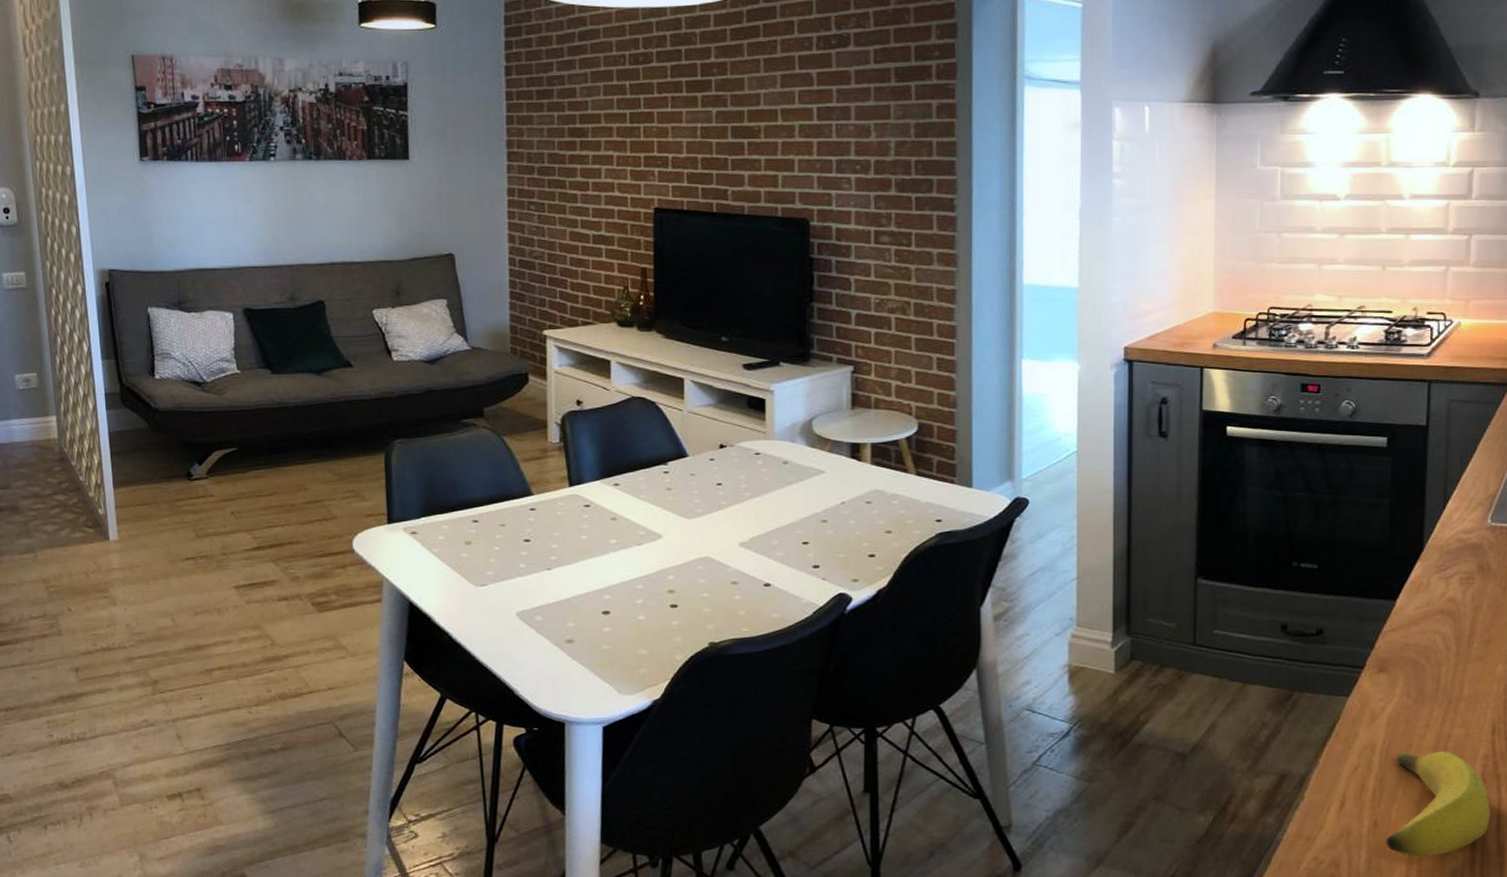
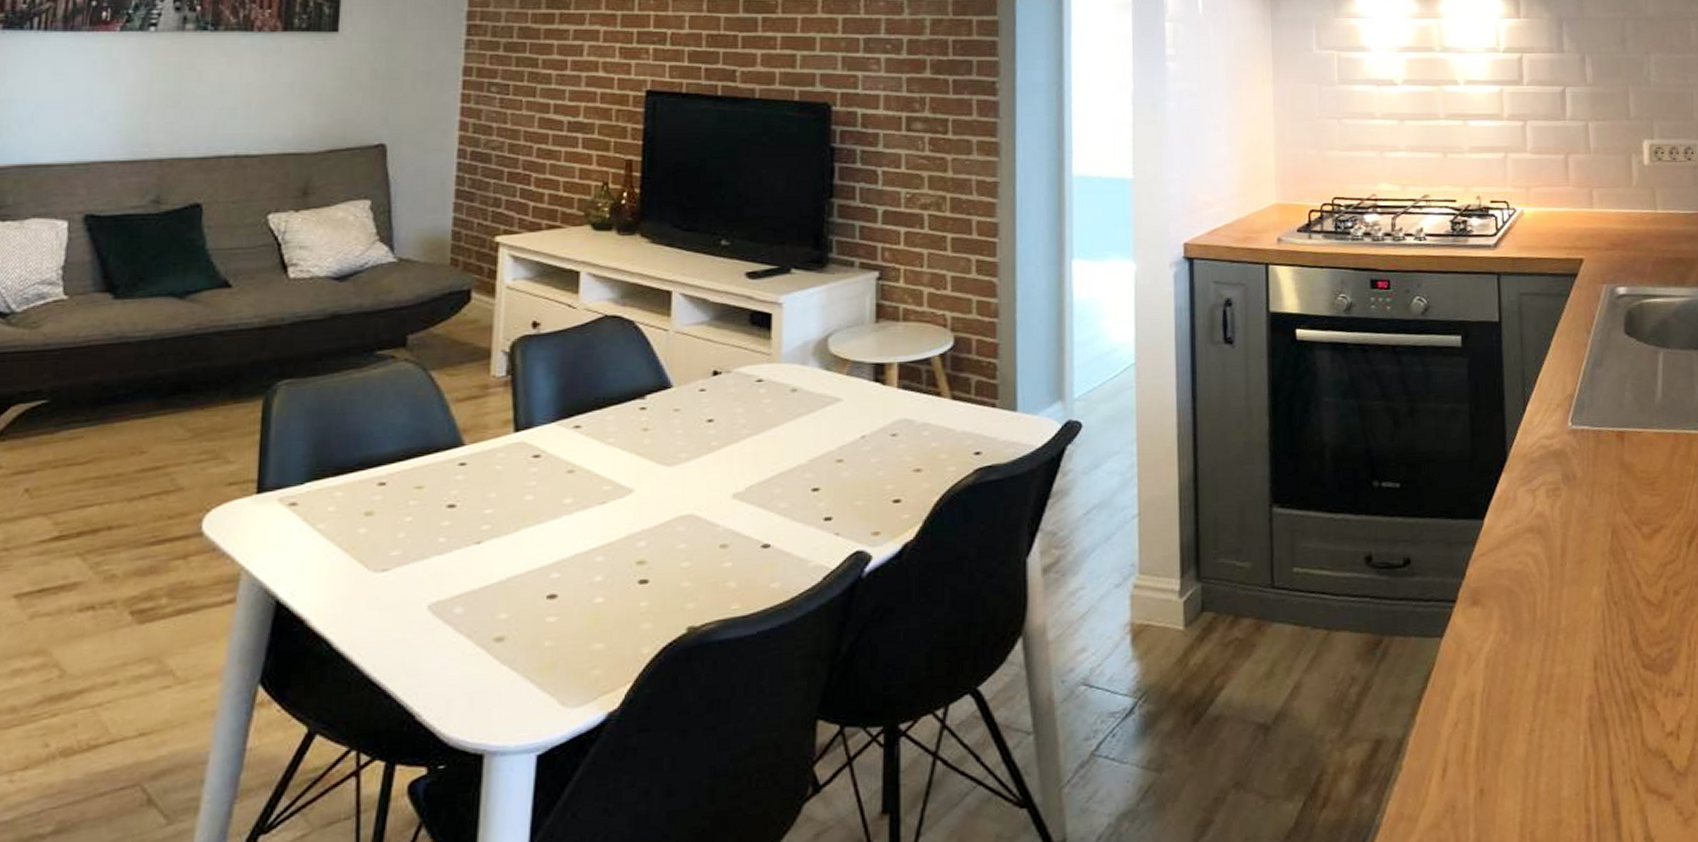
banana: present [1386,751,1491,857] -> none [1494,695,1602,830]

